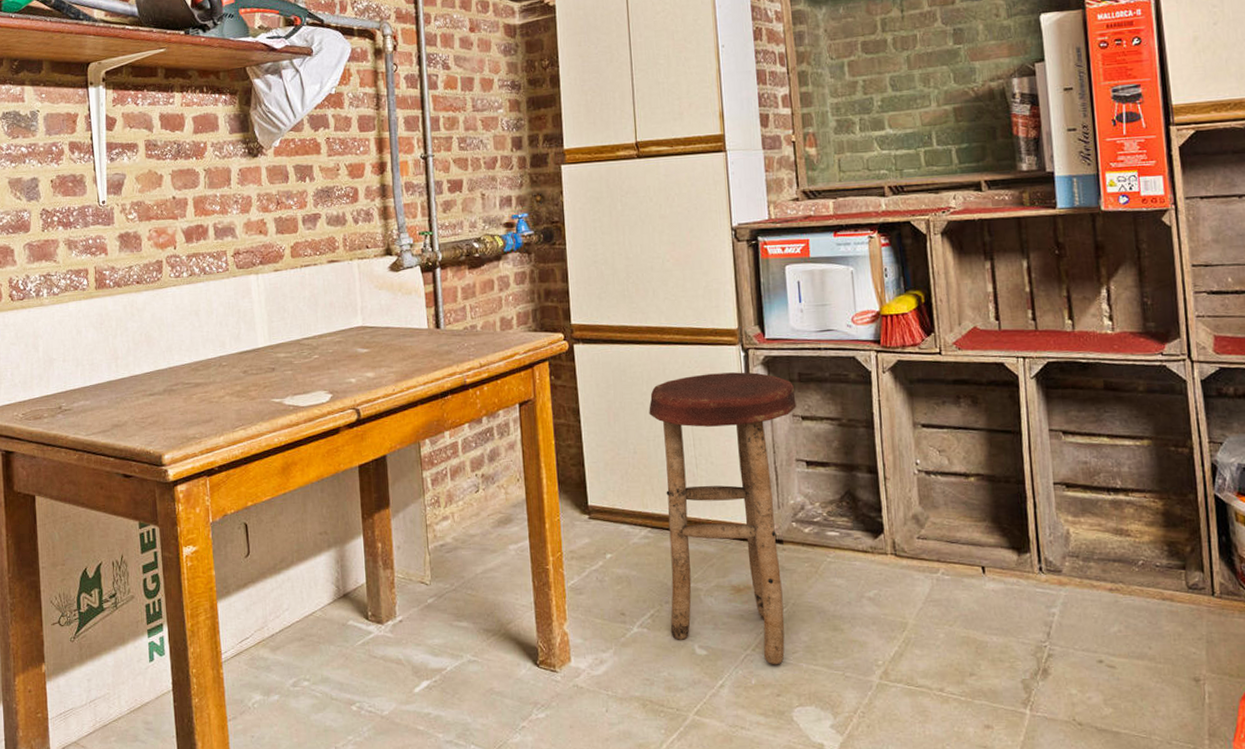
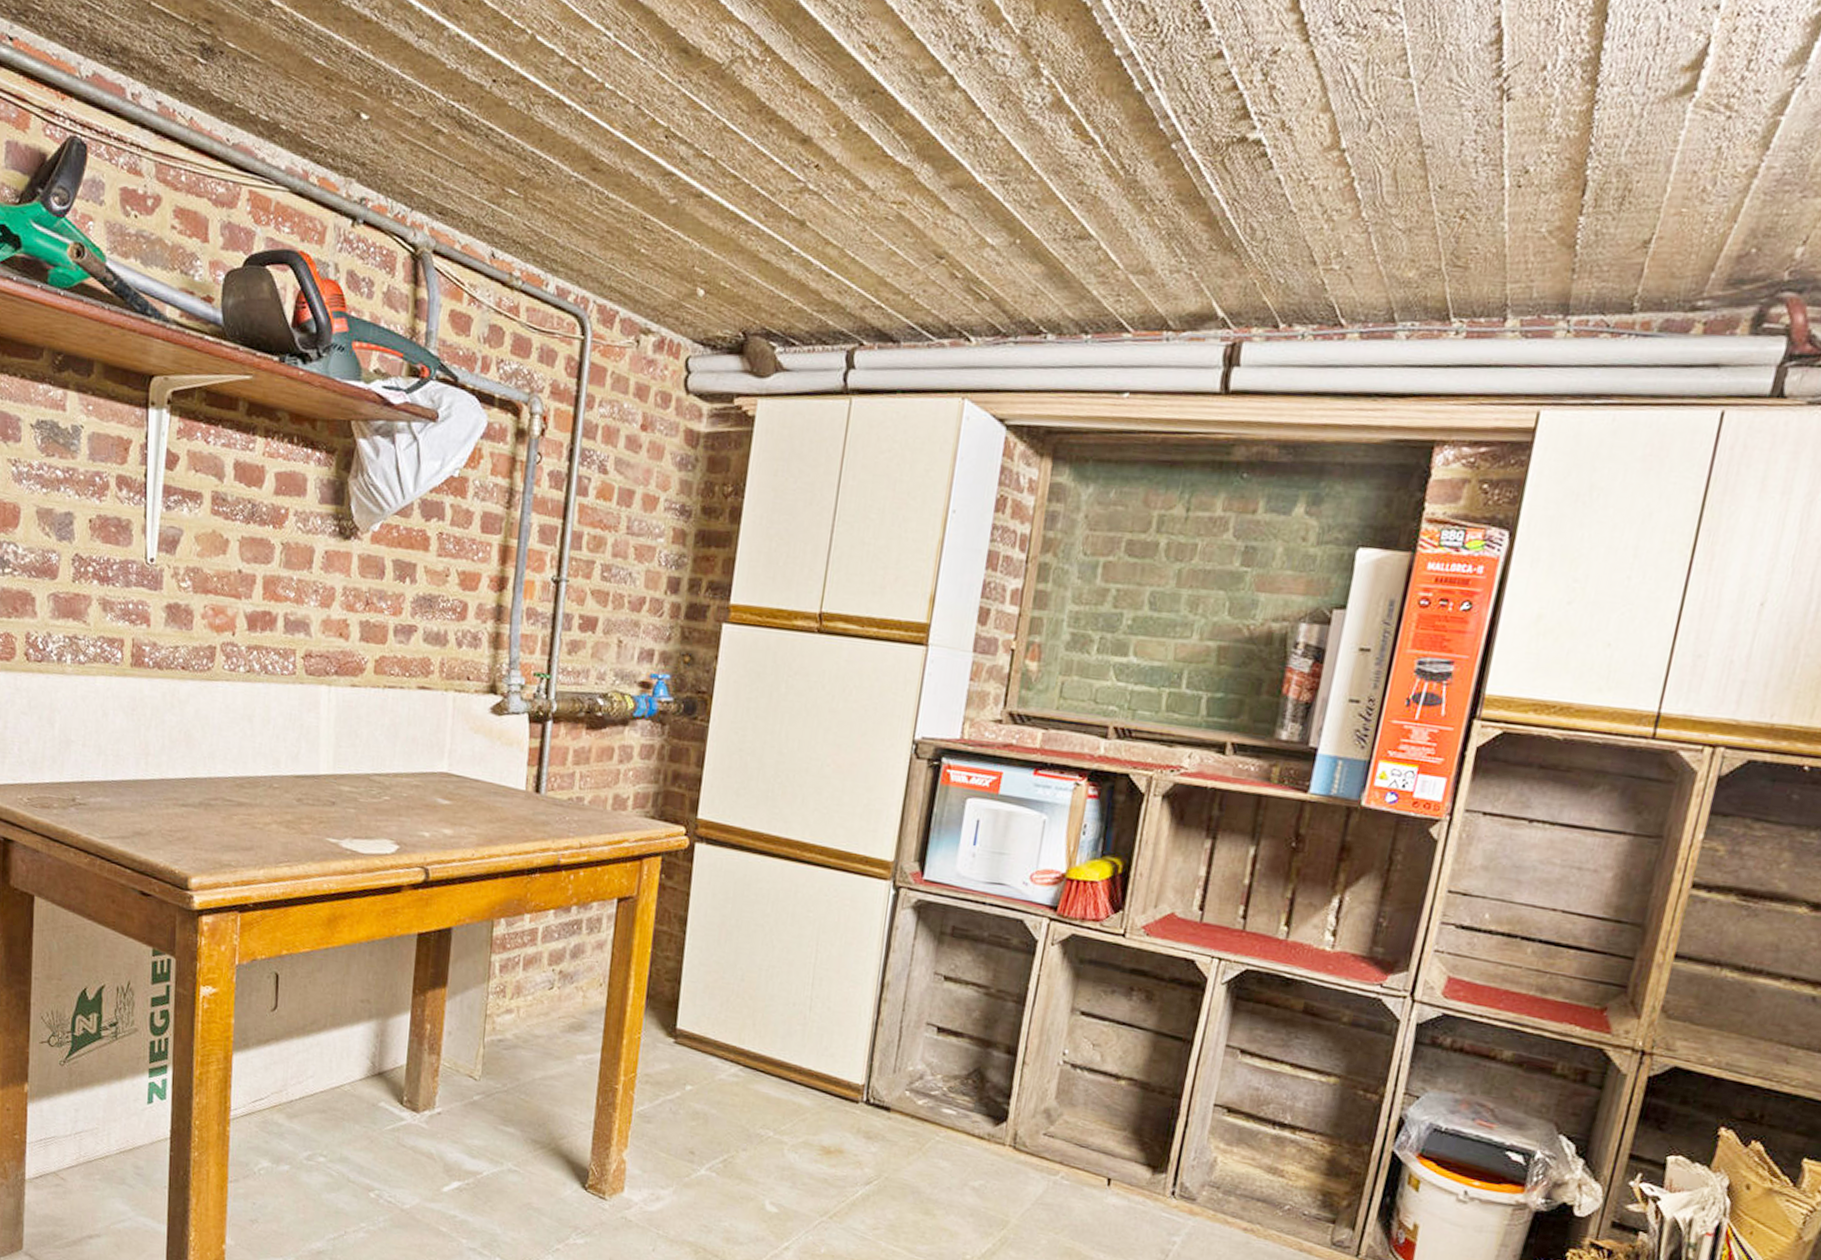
stool: present [649,372,797,665] -> none [742,905,945,1238]

